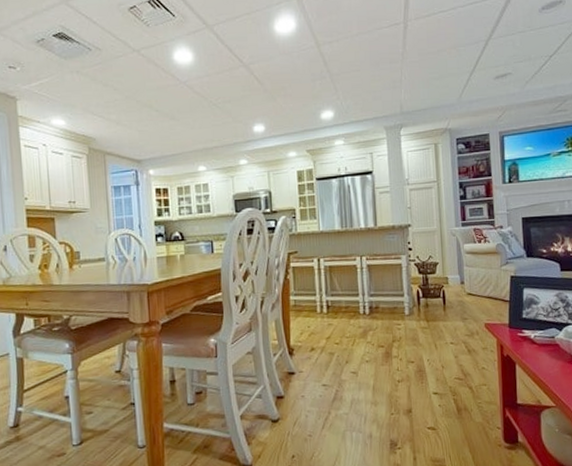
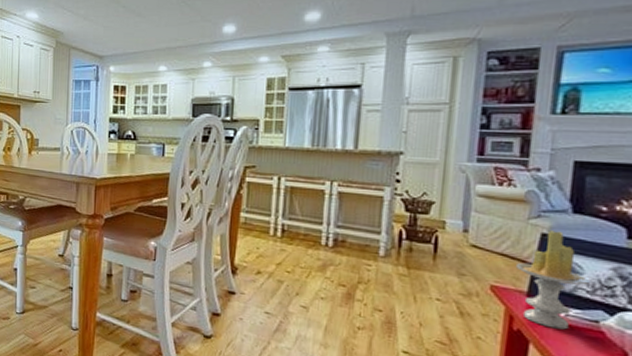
candle: none [498,272,545,349] -> present [515,230,590,330]

